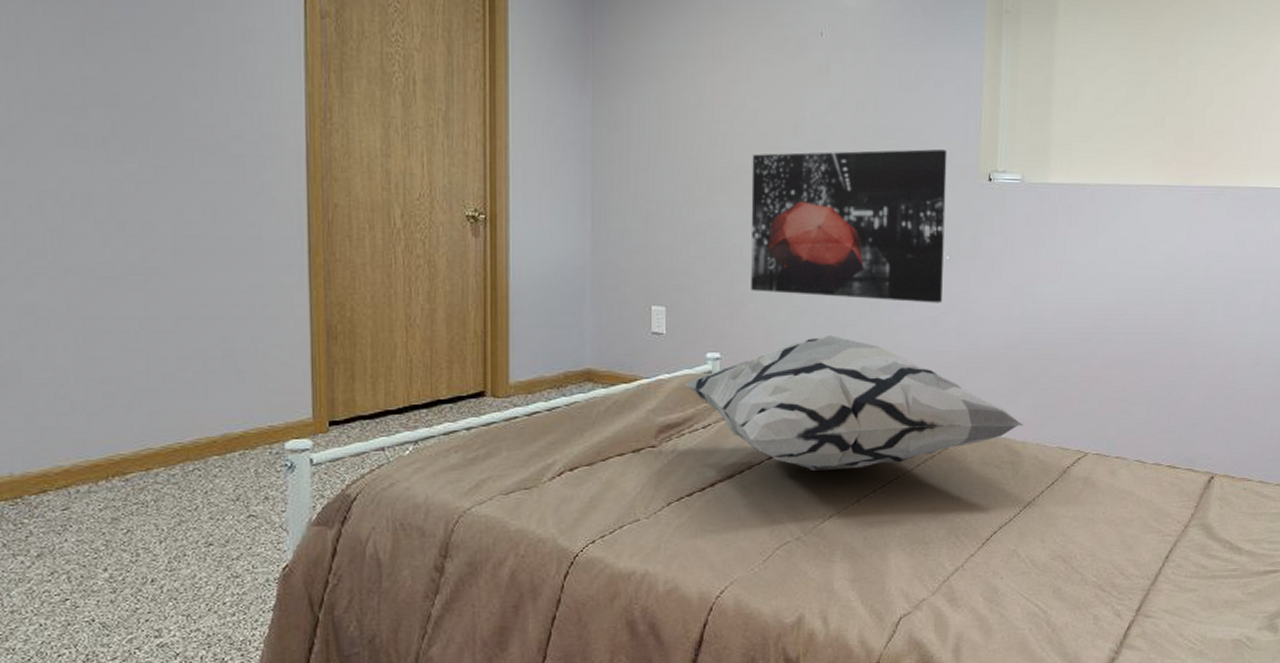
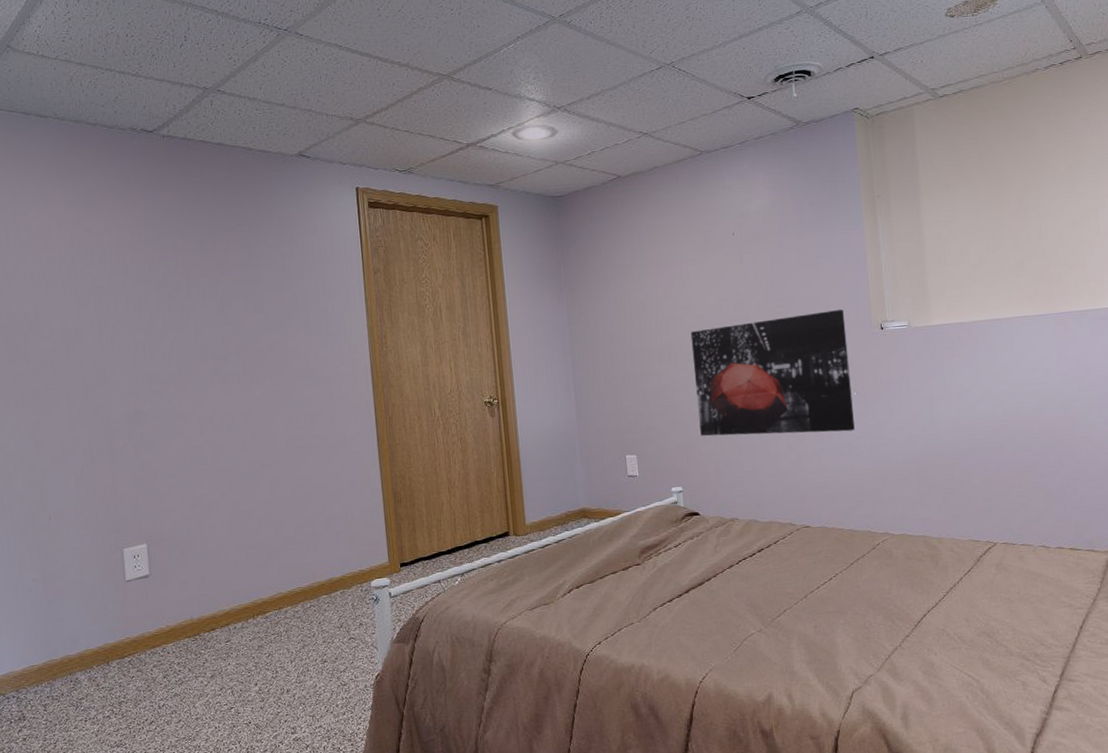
decorative pillow: present [685,335,1024,470] -> none [657,465,938,575]

